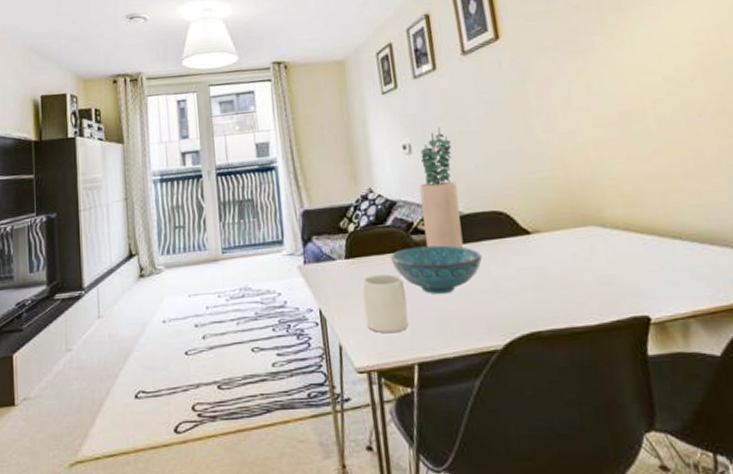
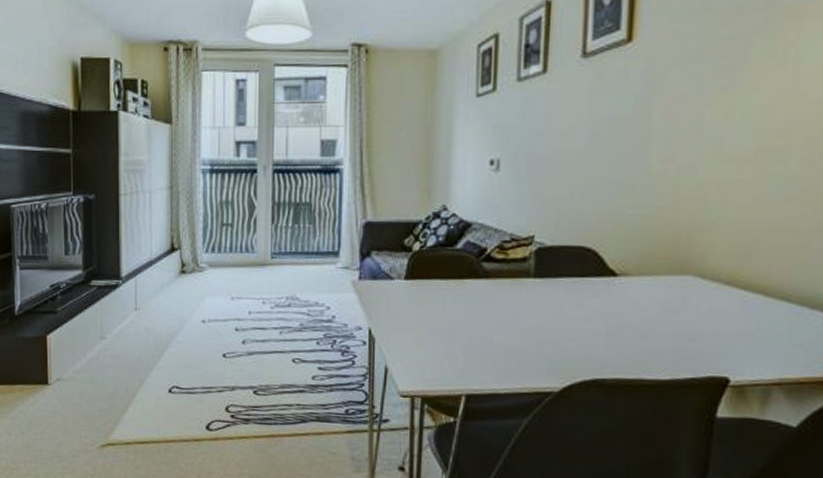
mug: present [362,274,409,334] -> none [417,300,466,362]
bowl: present [390,245,483,295] -> none [454,275,558,329]
vase: present [419,127,464,248] -> none [496,144,547,282]

